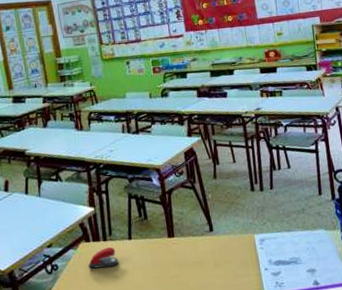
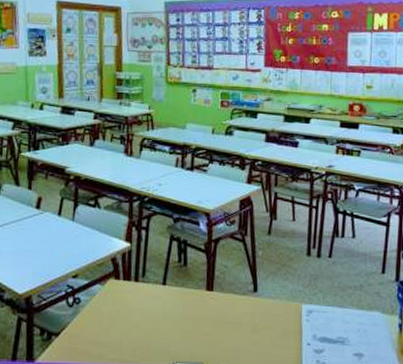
stapler: present [88,247,118,269] -> none [114,288,147,312]

